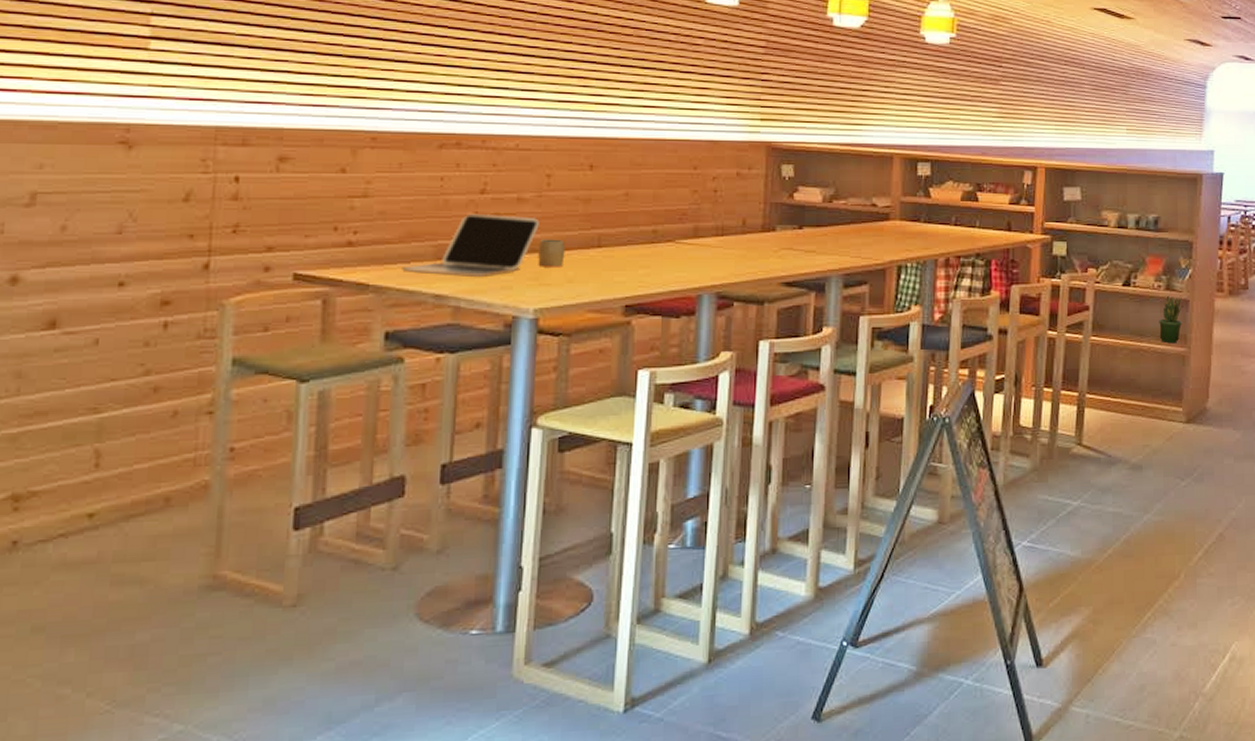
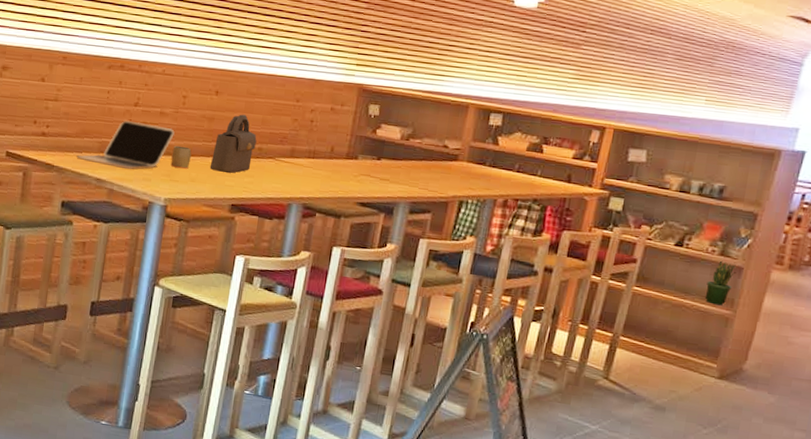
handbag: none [591,191,649,266] -> present [209,114,257,173]

